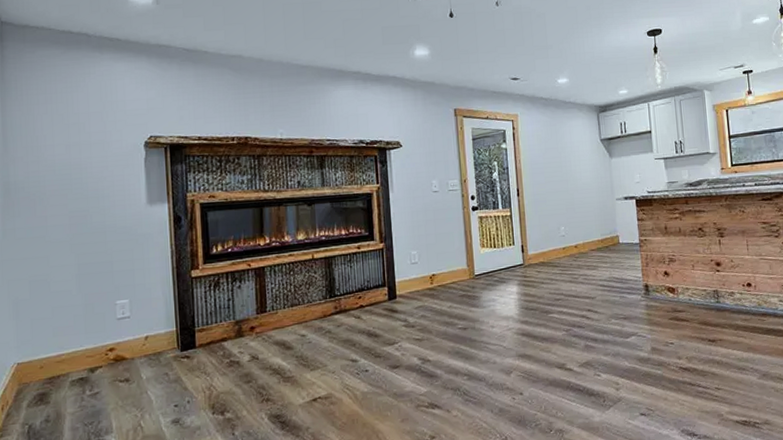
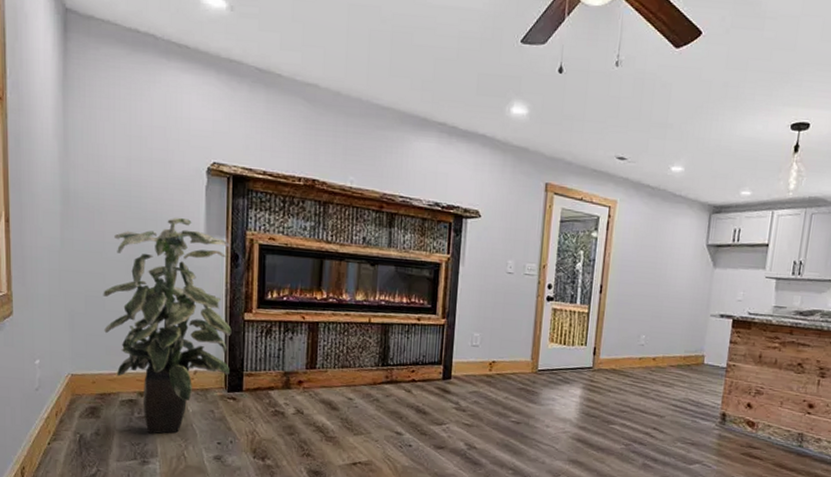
indoor plant: none [47,190,181,410] -> present [103,217,232,434]

